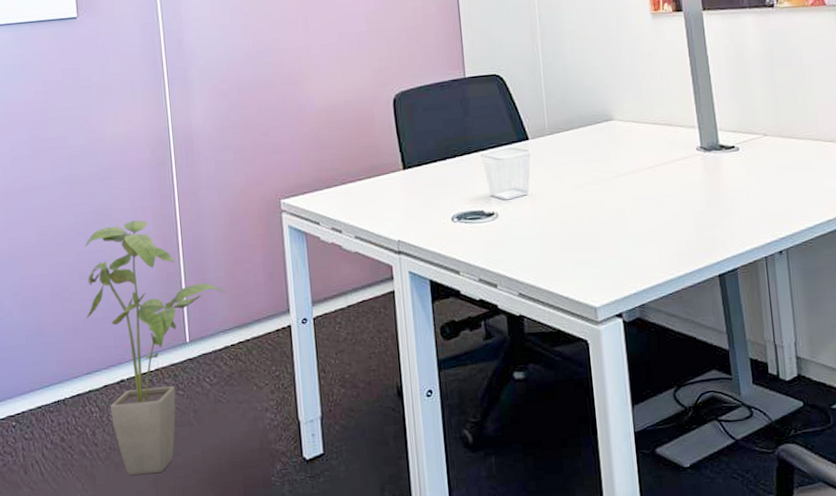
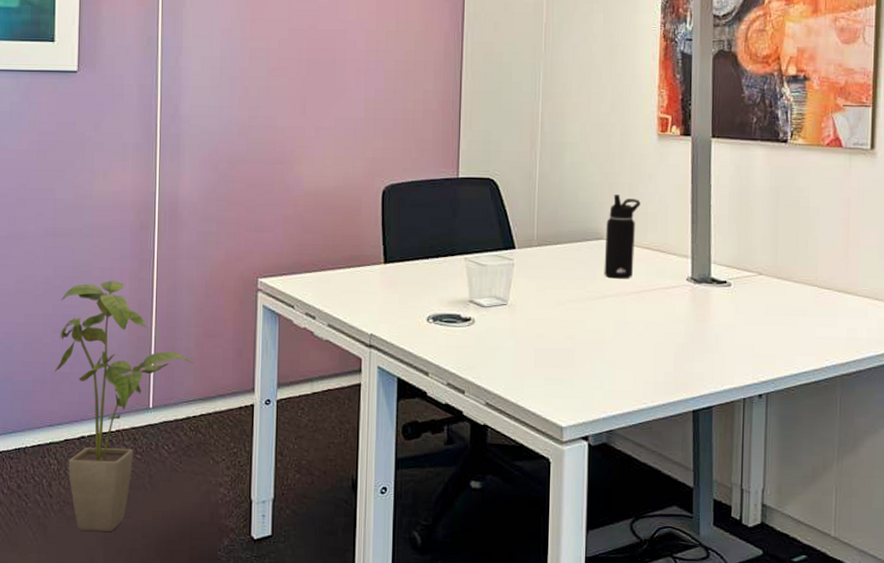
water bottle: none [613,75,645,157] -> present [604,193,641,279]

